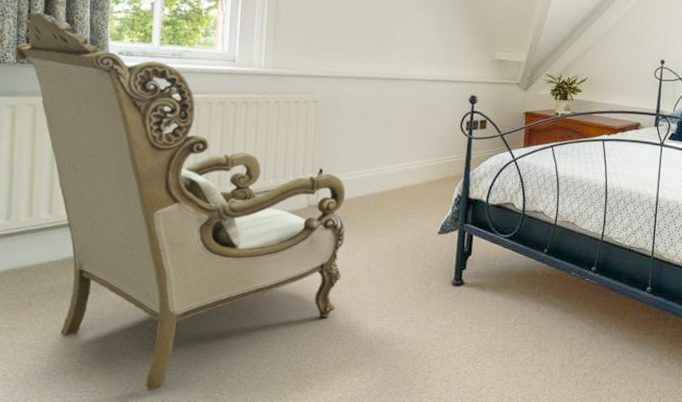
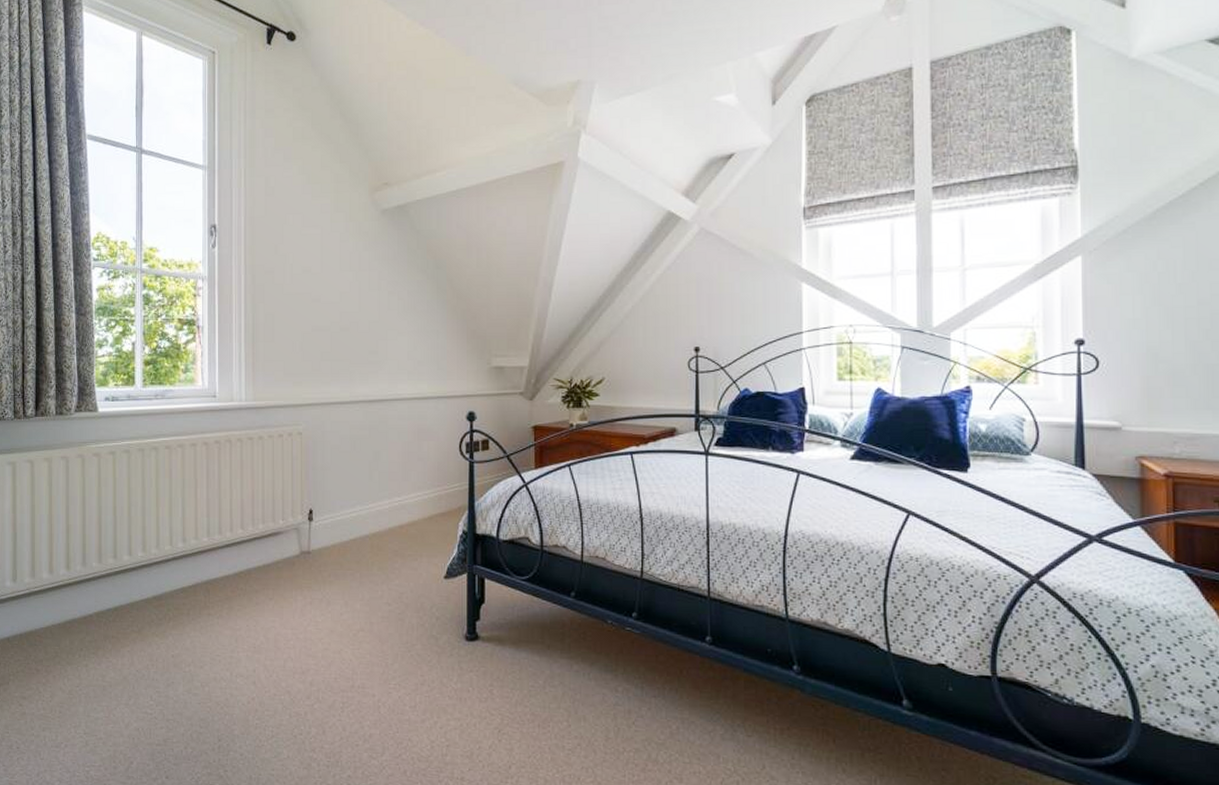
armchair: present [14,11,346,392] -> none [12,364,343,767]

